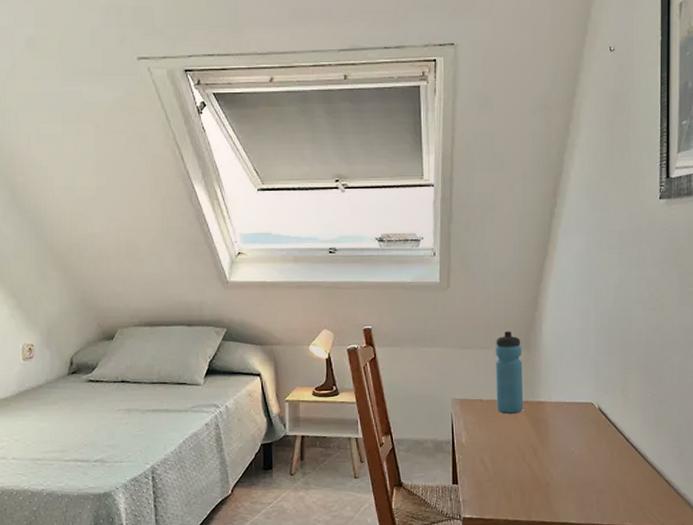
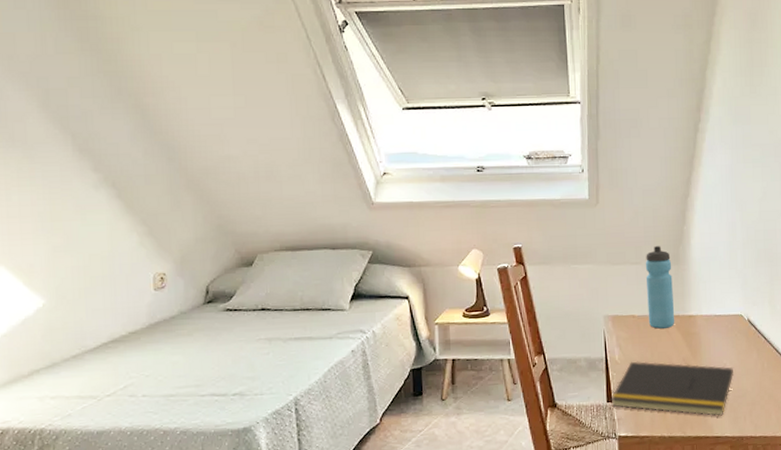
notepad: none [456,445,581,503] -> present [611,361,733,416]

